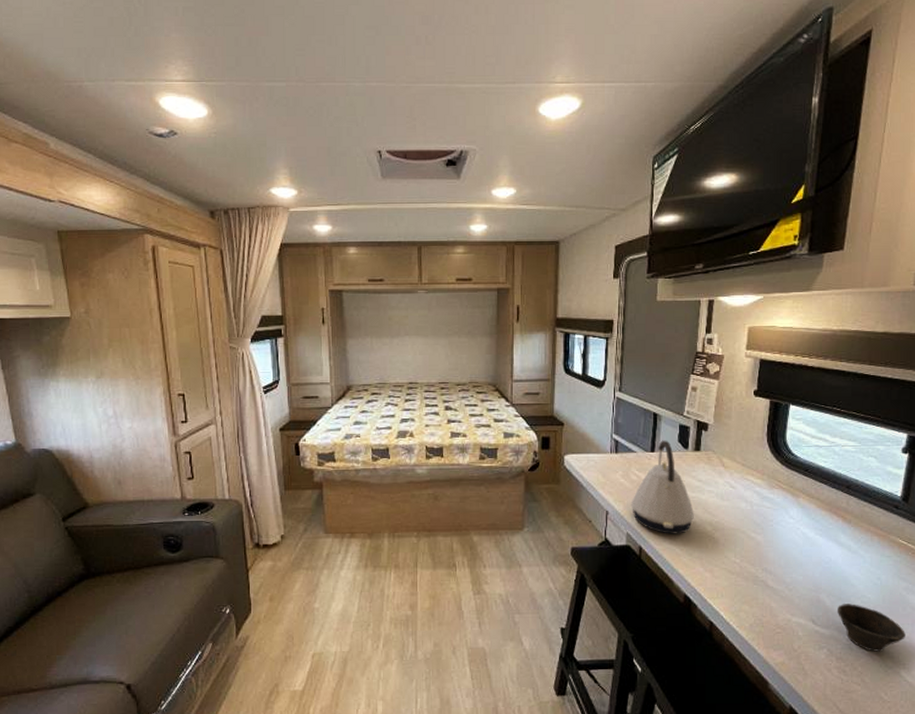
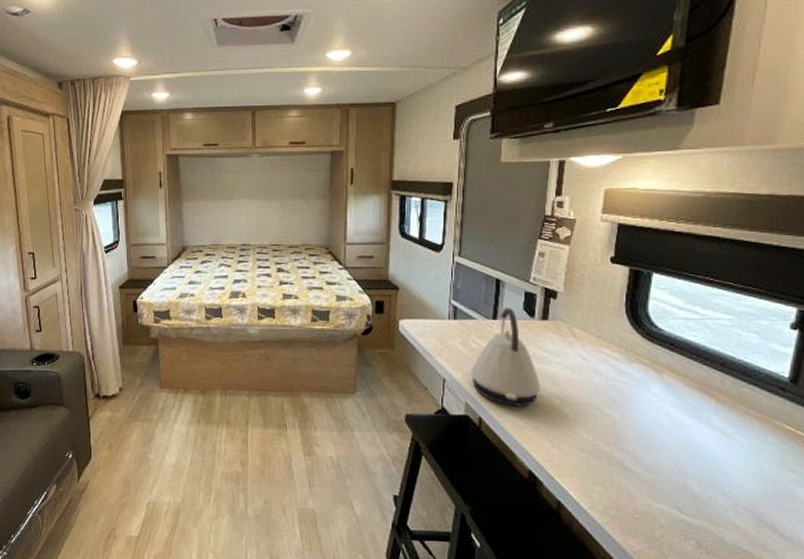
cup: present [838,604,905,652] -> none [708,492,793,549]

